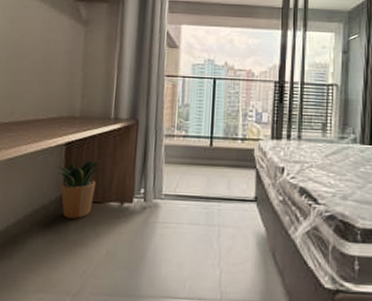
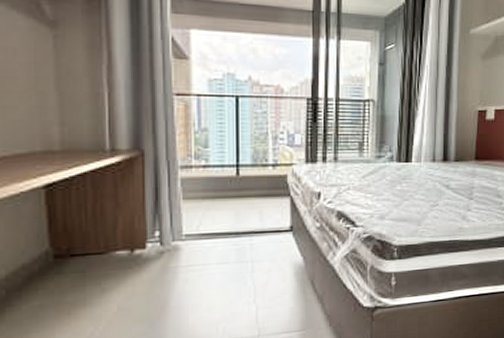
potted plant: present [58,158,105,219] -> none [37,202,104,276]

